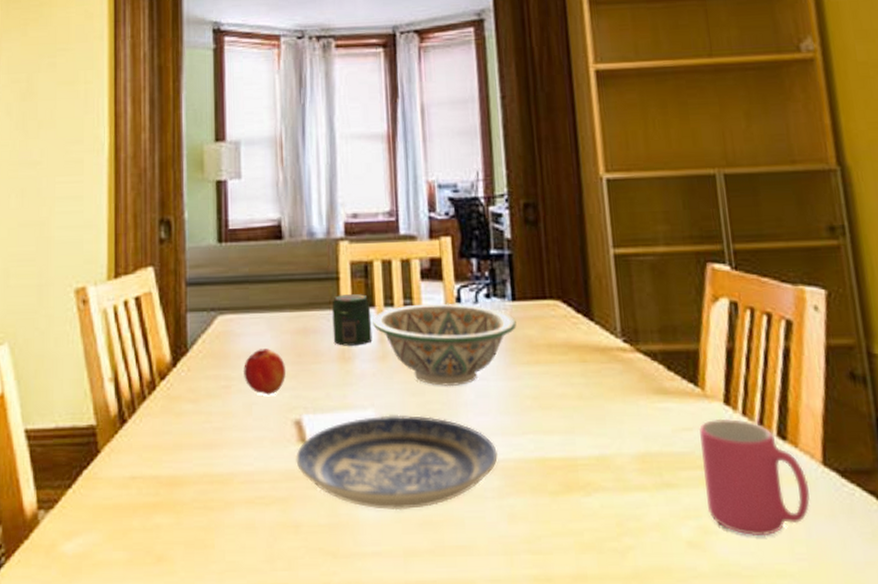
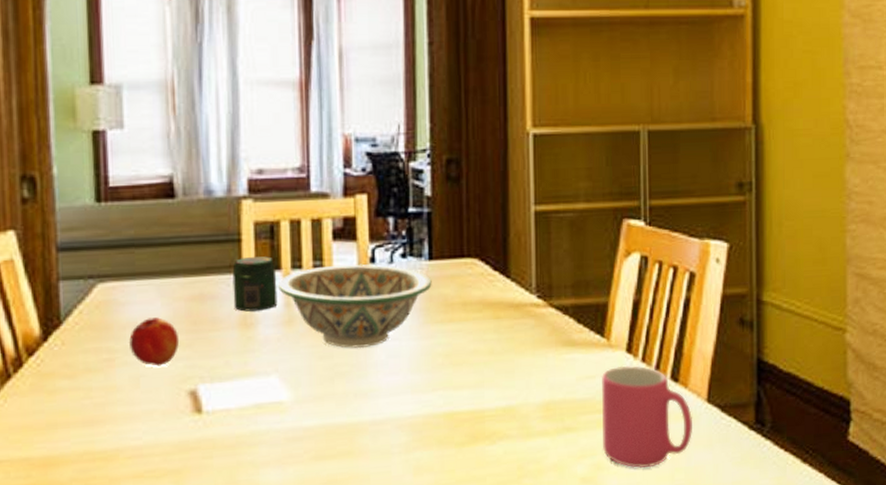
plate: present [296,415,498,511] -> none [190,379,406,473]

